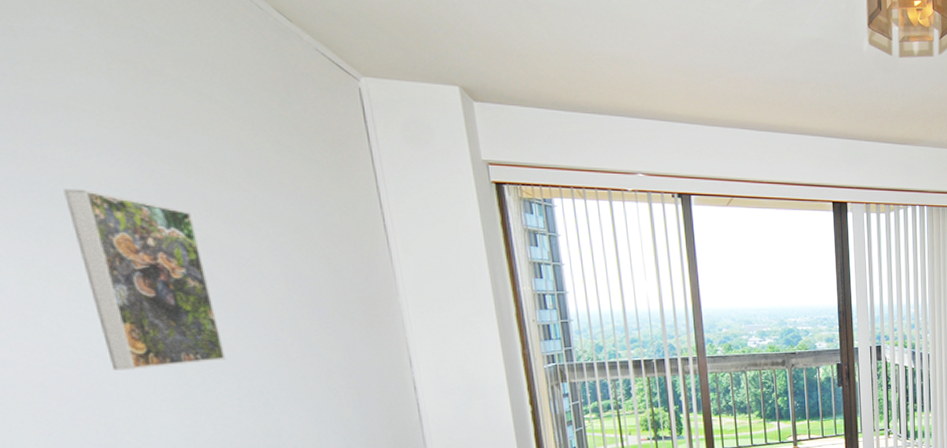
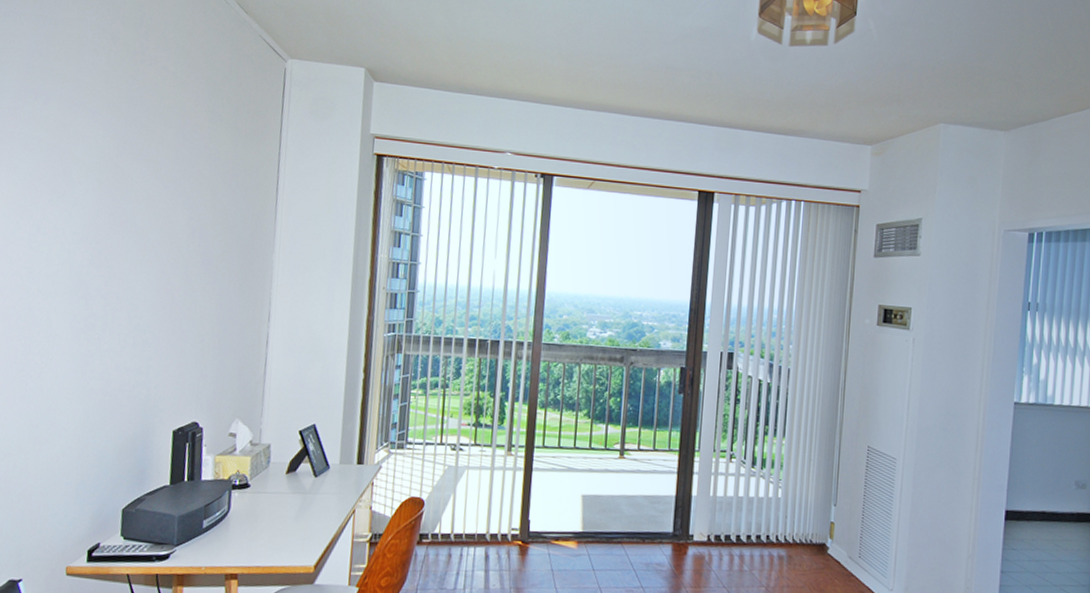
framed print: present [63,188,226,370] -> none [43,143,134,299]

